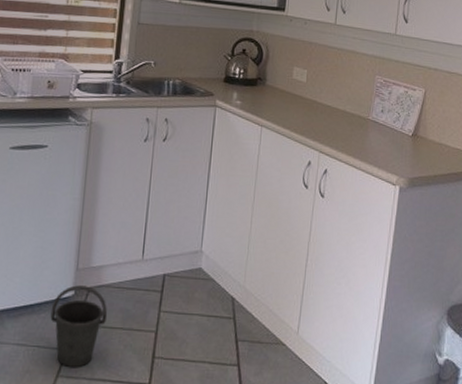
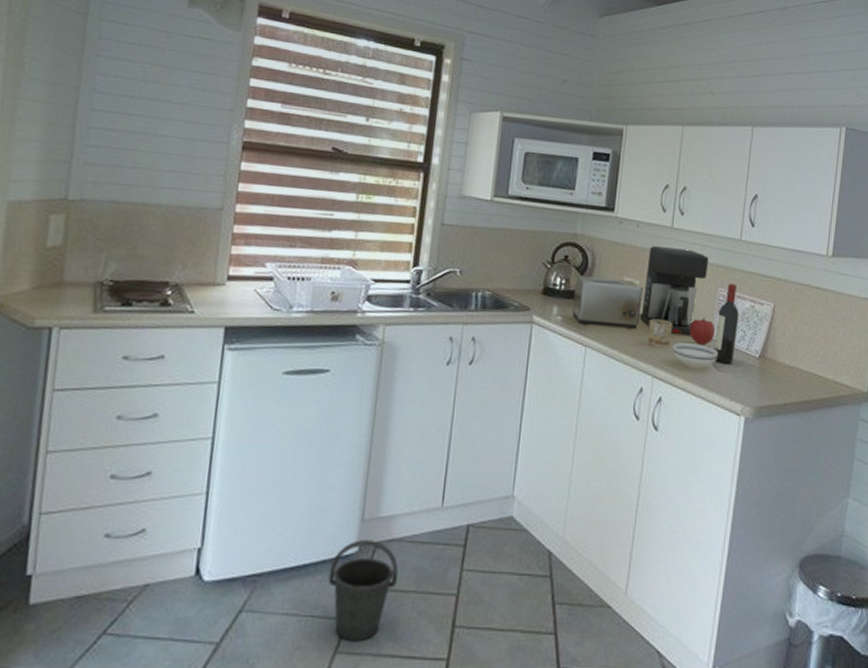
toaster: none [249,66,310,112] -> present [571,275,643,330]
coffee maker: none [307,40,368,117] -> present [639,246,709,336]
mug: none [314,102,337,127] -> present [646,318,673,348]
bowl: none [336,123,376,145] -> present [673,343,718,368]
fruit: none [351,102,373,126] -> present [689,318,715,346]
wine bottle: none [372,72,394,141] -> present [714,283,739,364]

